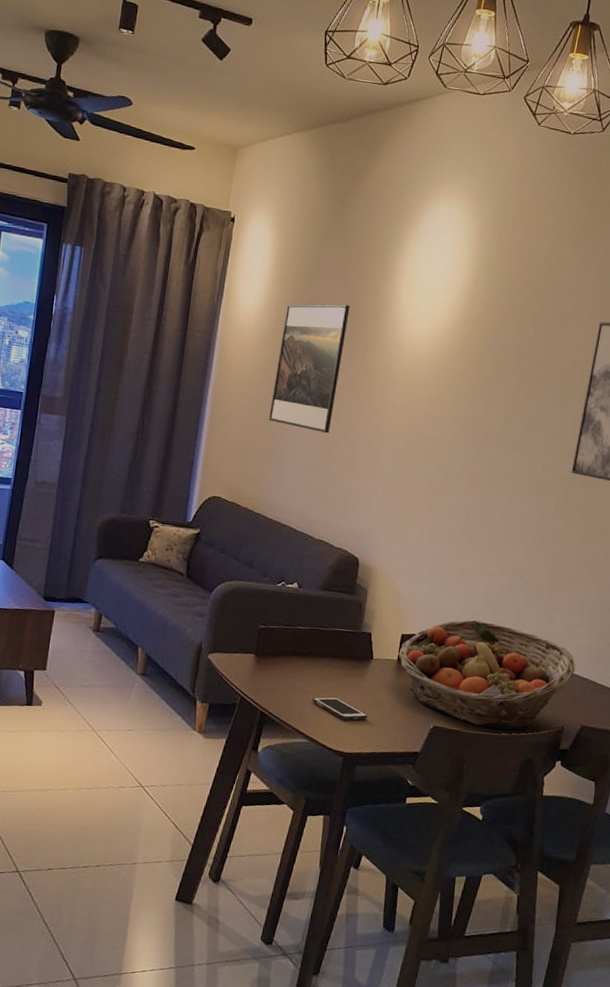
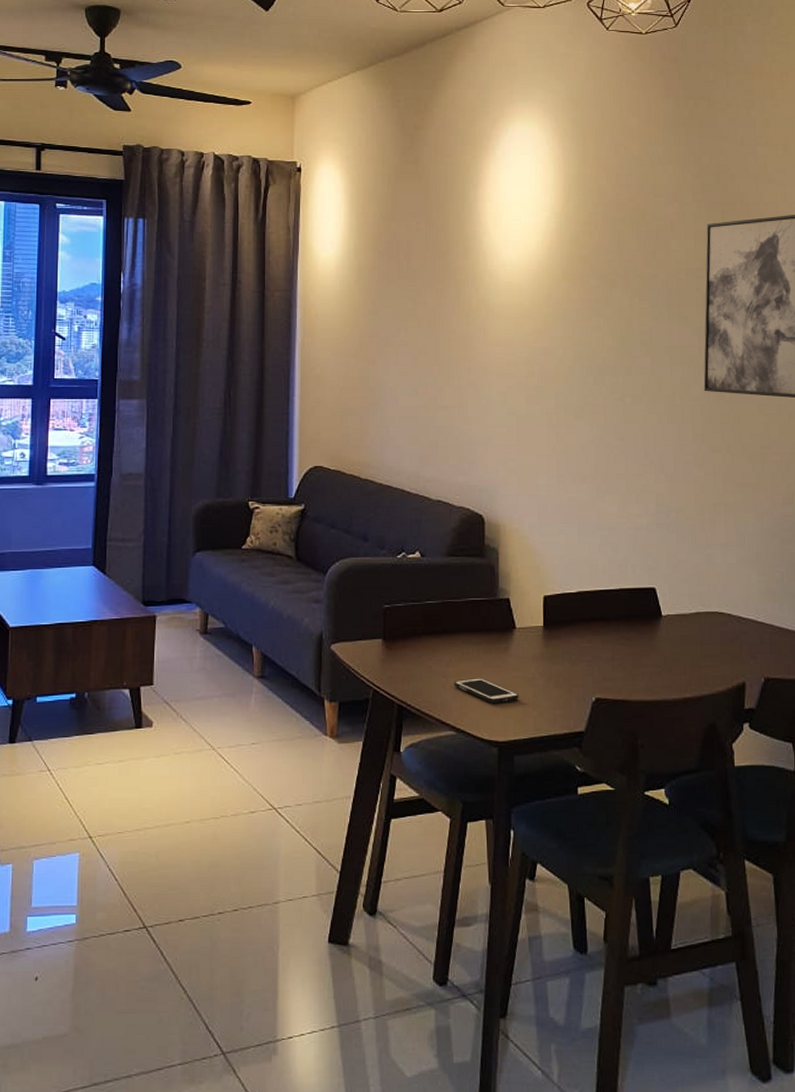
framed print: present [269,303,350,434] -> none [364,241,436,382]
fruit basket: present [398,620,576,730] -> none [543,570,747,693]

